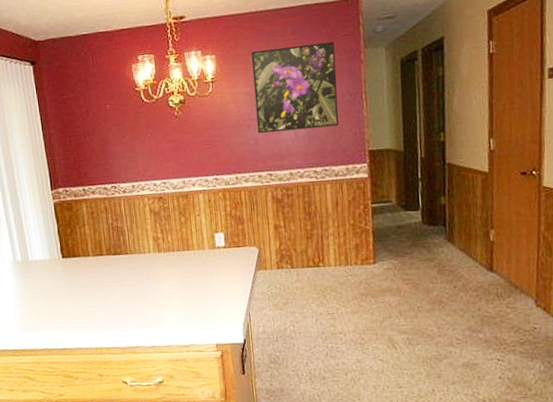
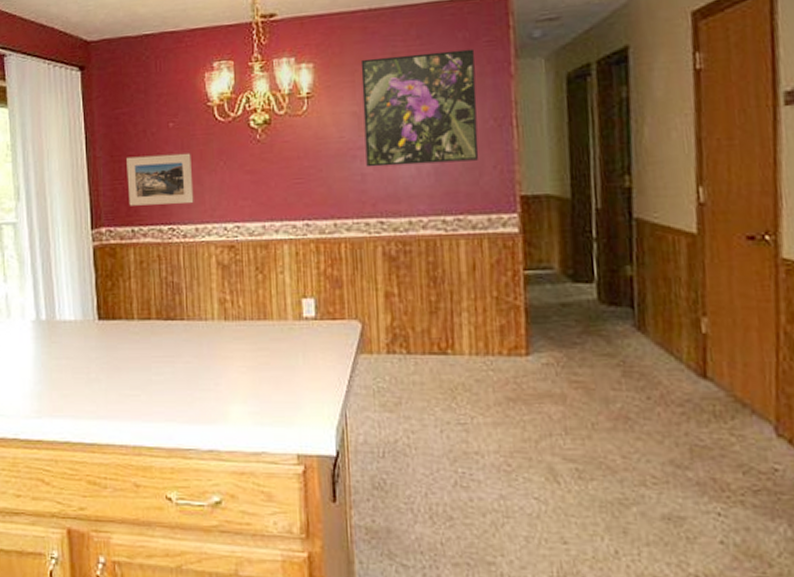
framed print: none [75,128,130,171] -> present [127,153,194,206]

